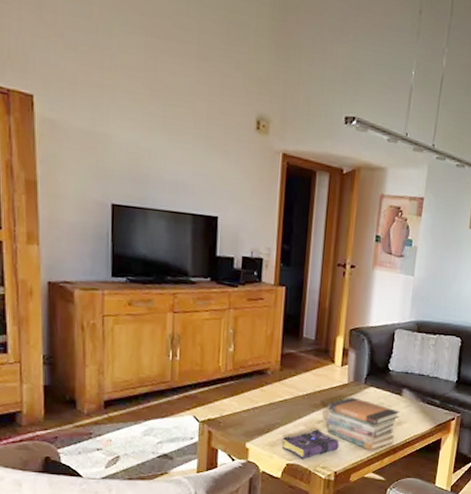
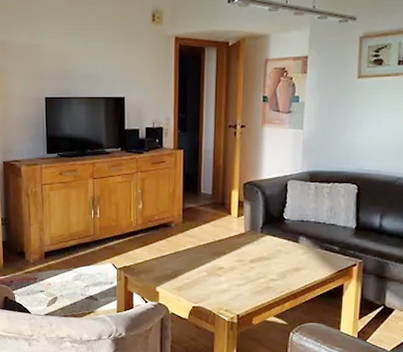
book: present [282,430,339,460] -> none [188,275,240,303]
book stack: present [326,397,400,451] -> none [226,245,298,296]

